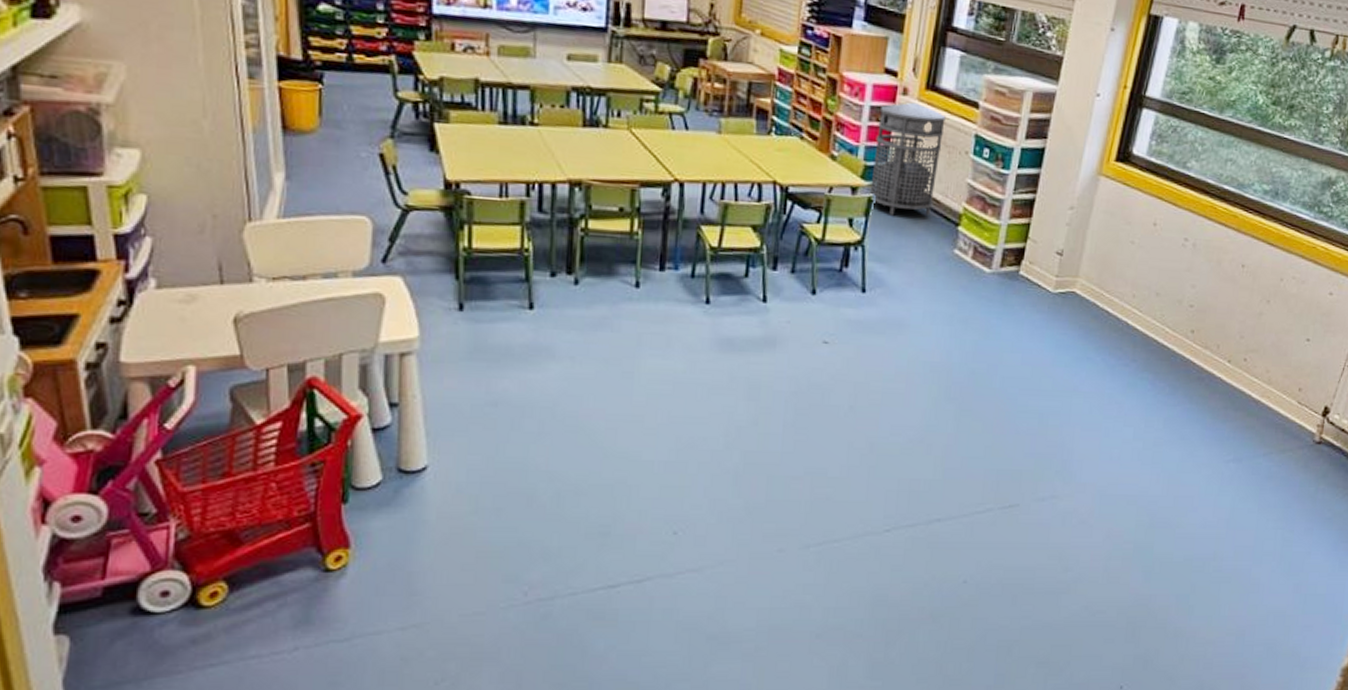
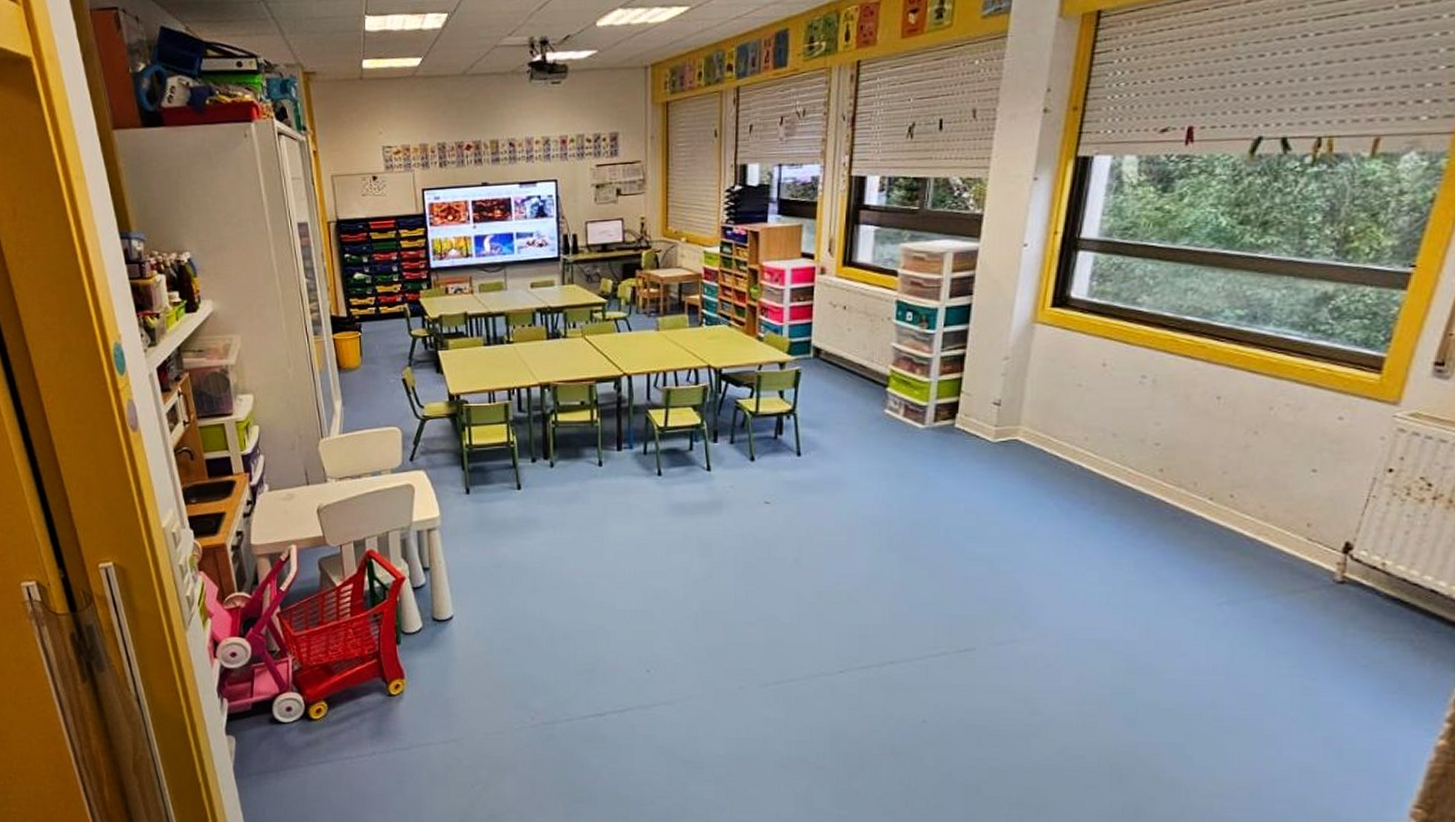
trash can: present [868,102,946,215] -> none [796,279,865,384]

